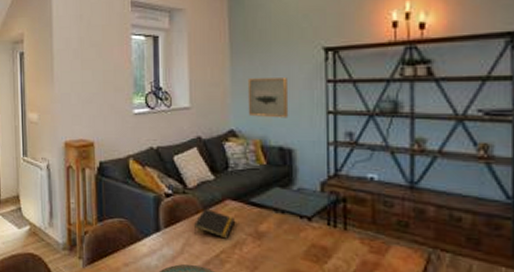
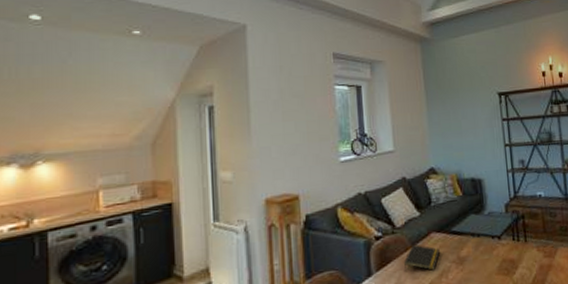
wall art: present [247,78,289,118] -> none [442,119,477,155]

